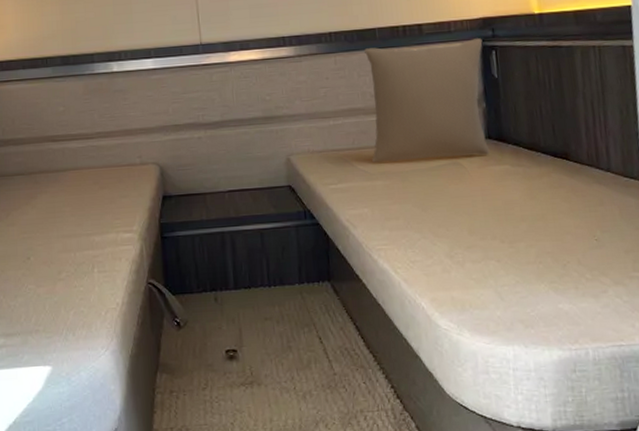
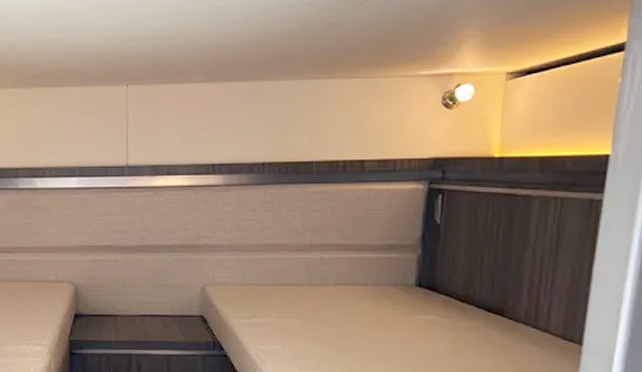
pillow: present [364,38,490,163] -> none [290,180,430,303]

